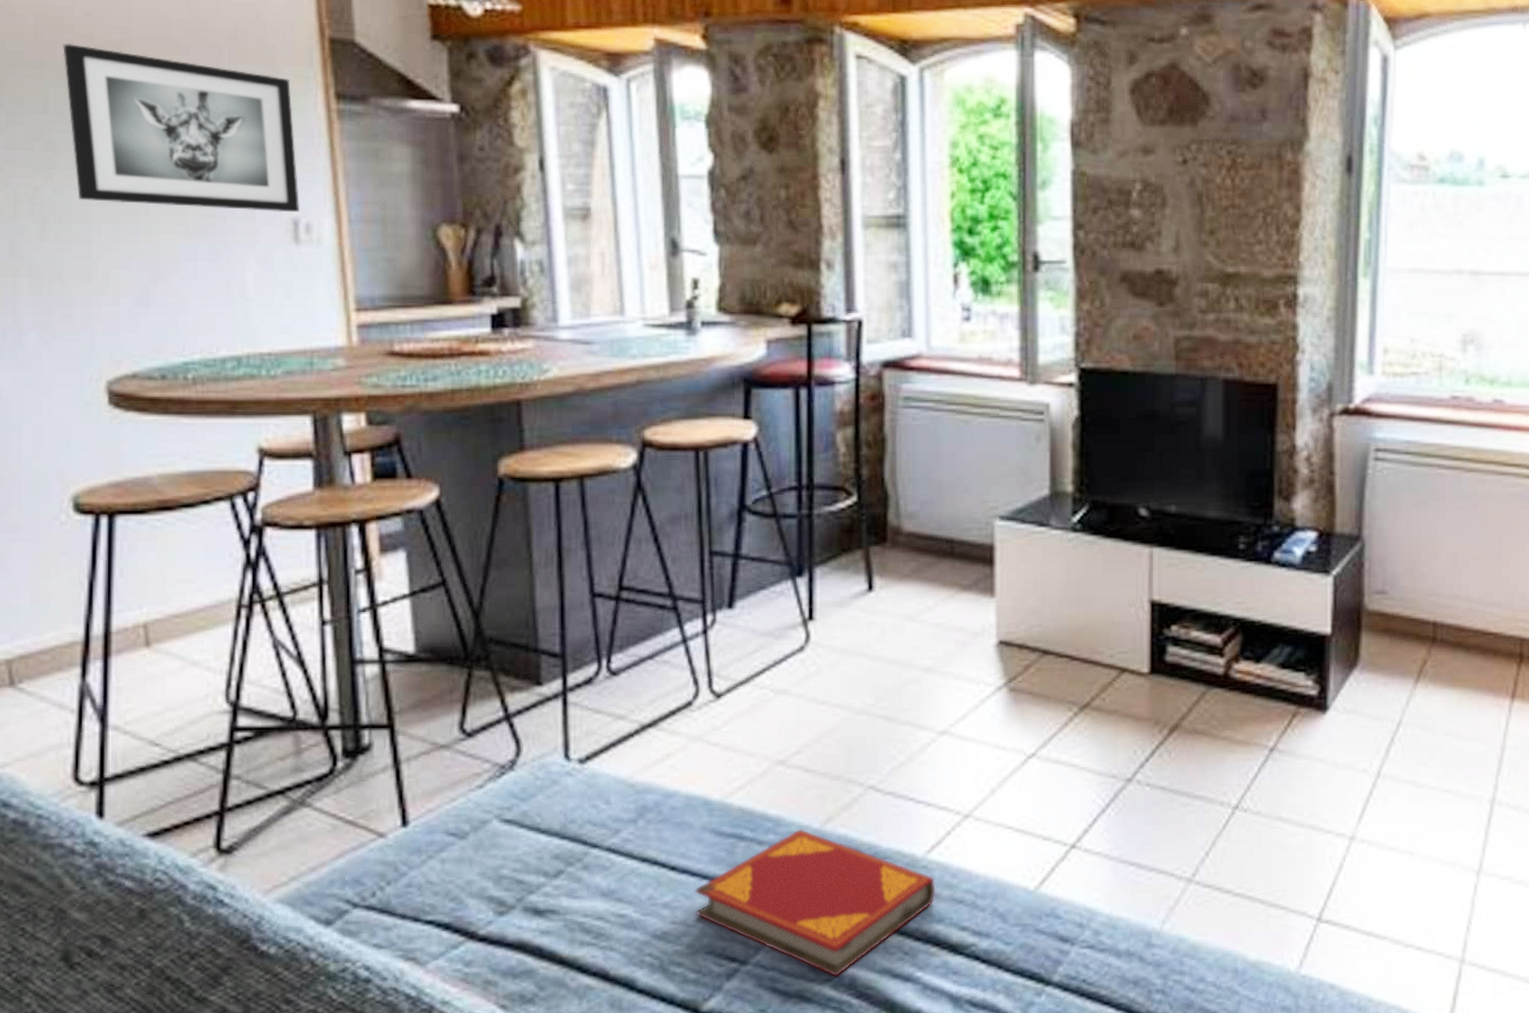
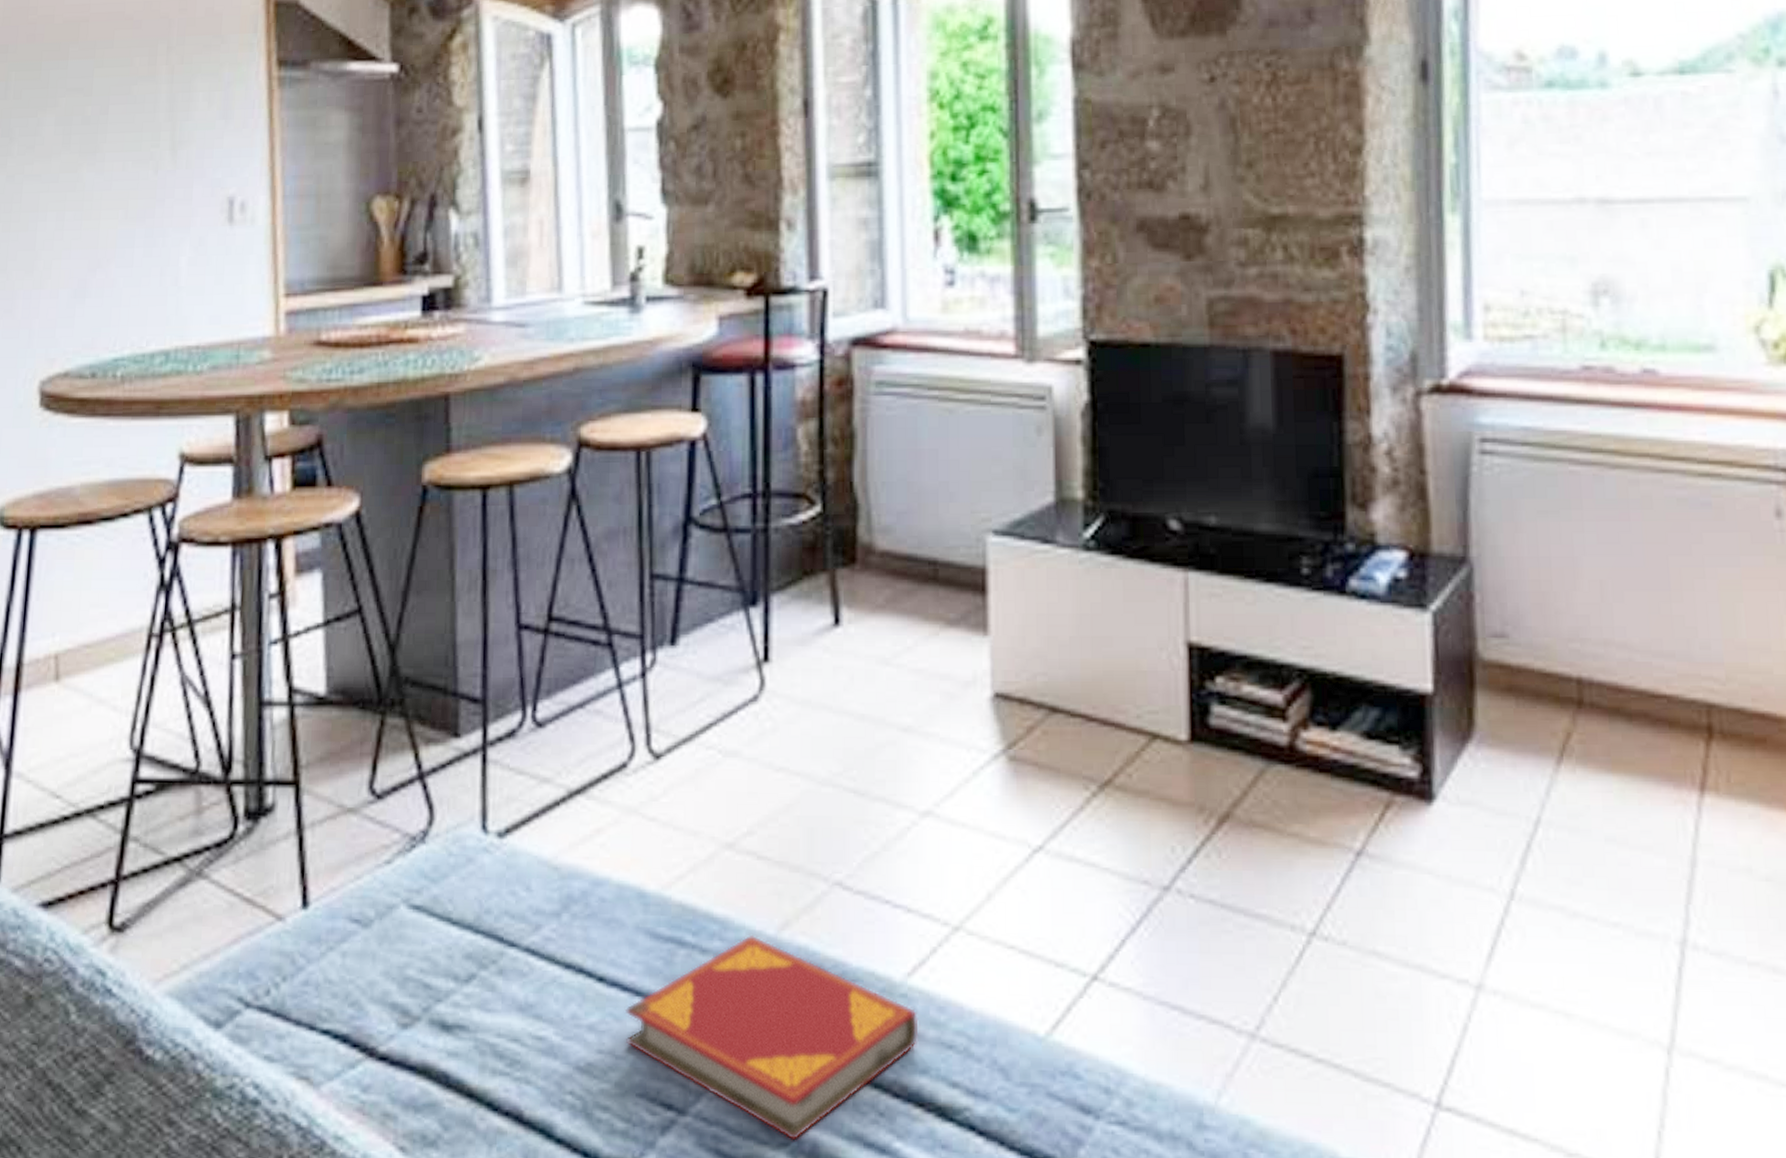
wall art: present [63,43,299,213] -> none [26,25,237,191]

